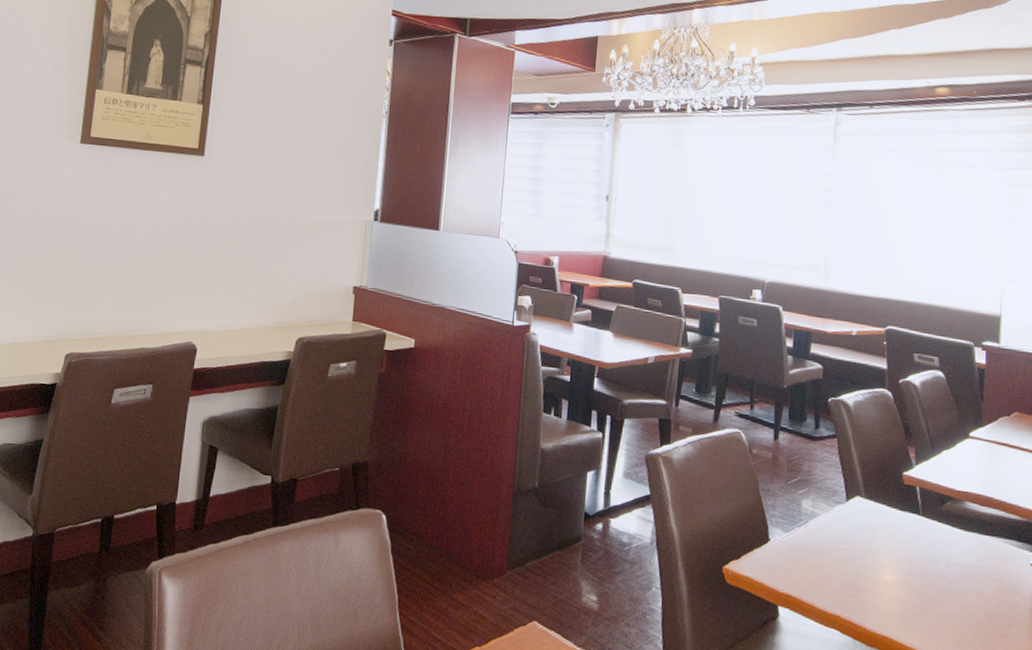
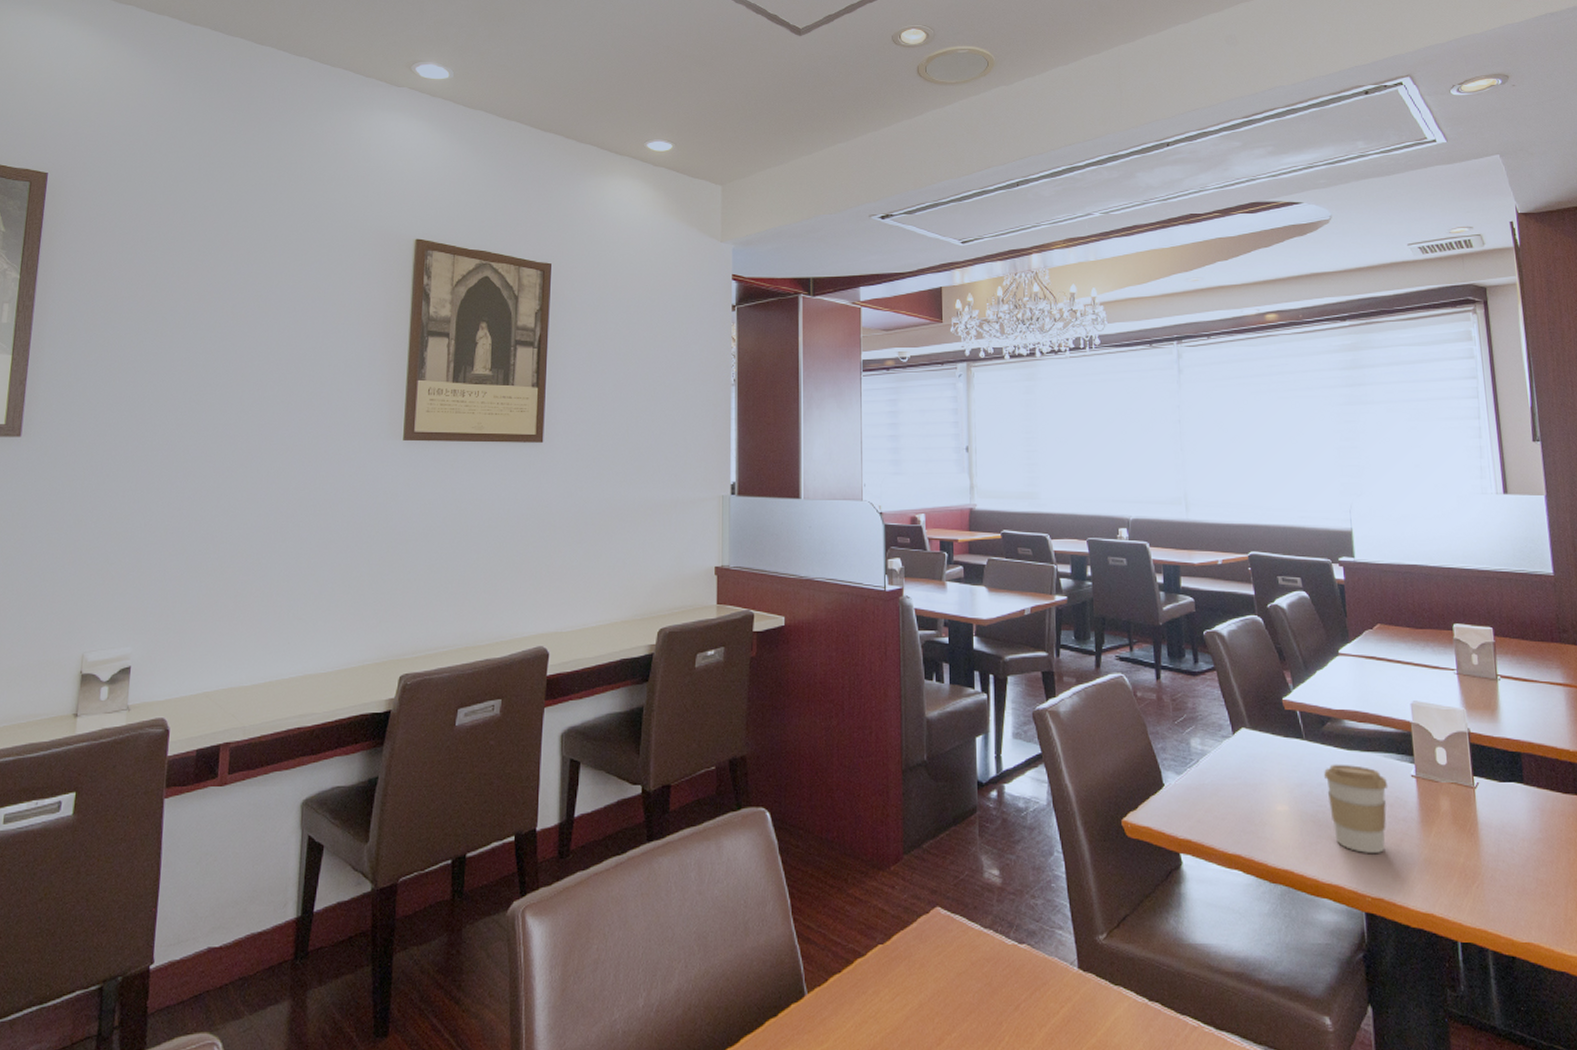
coffee cup: none [937,542,1004,634] -> present [1324,764,1389,853]

